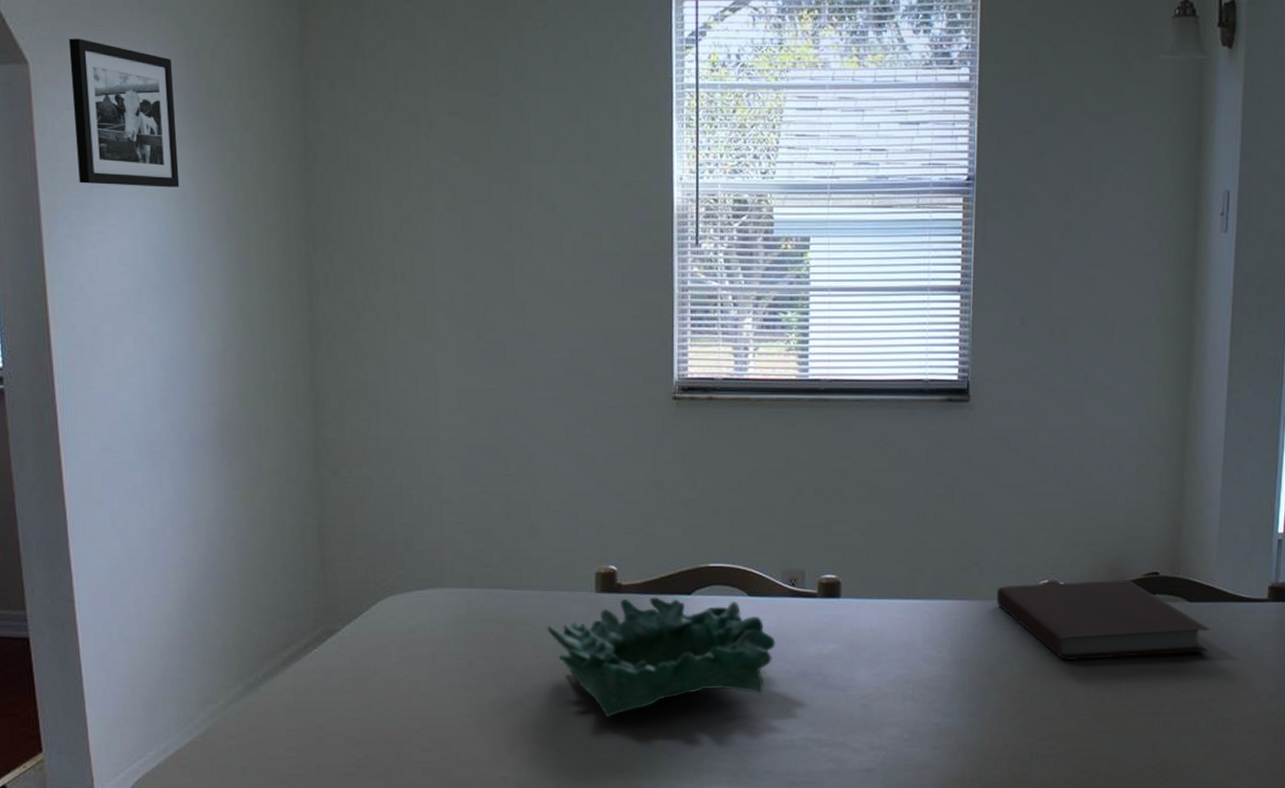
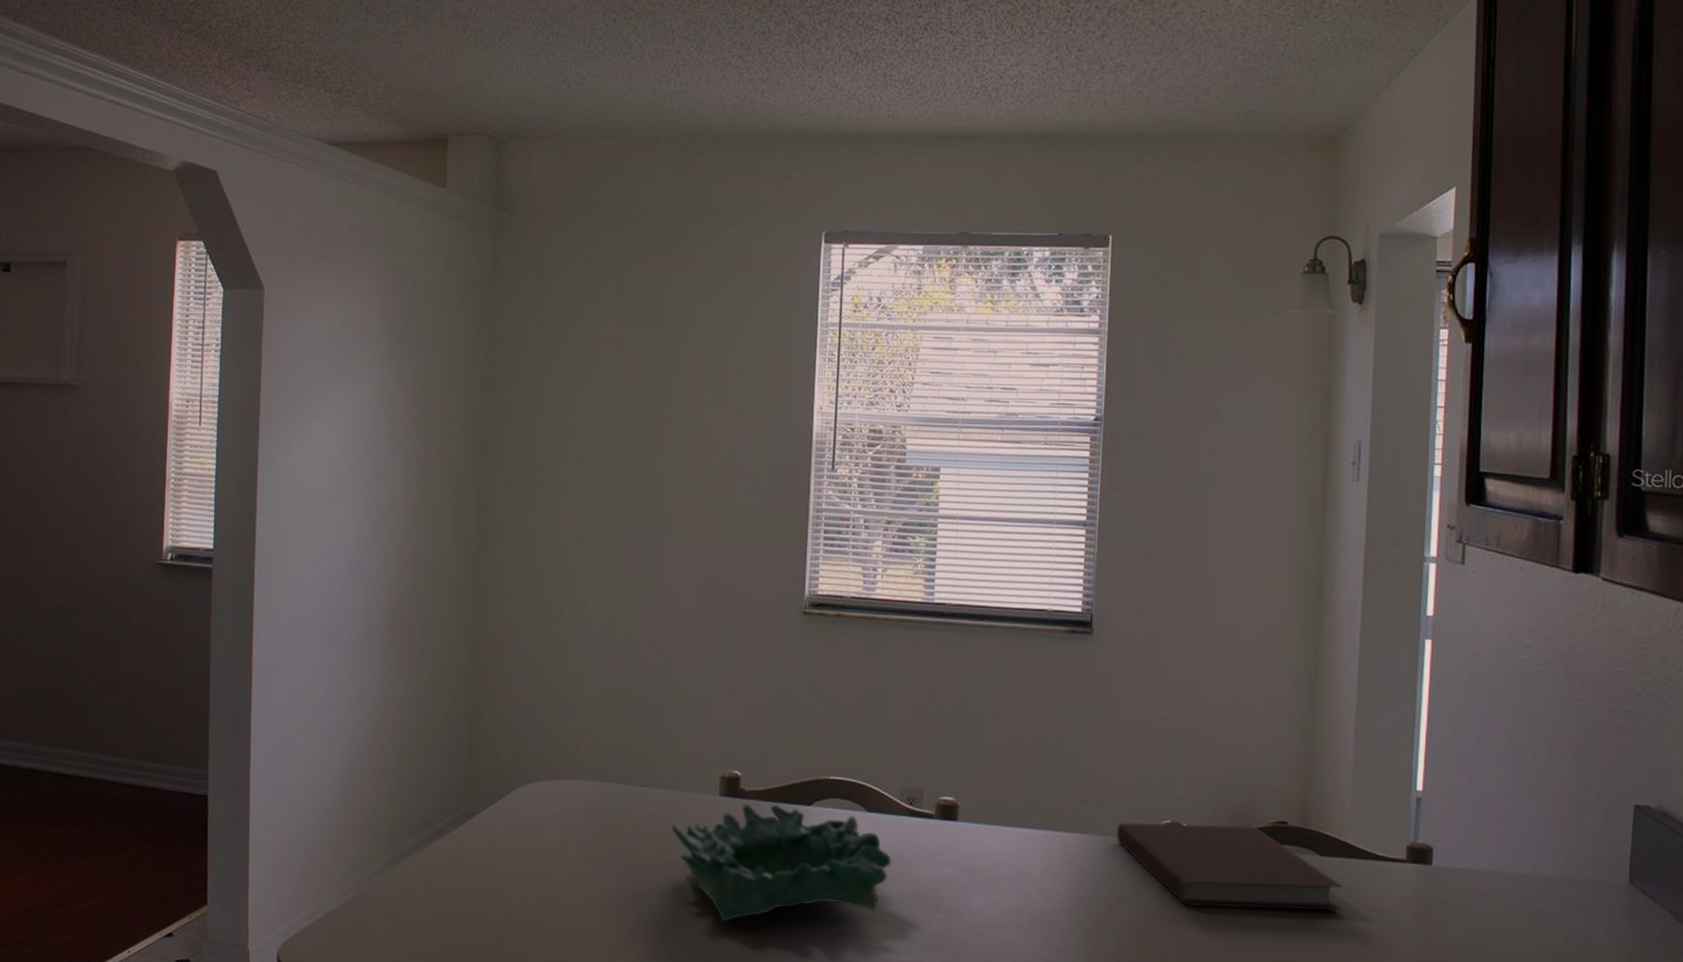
picture frame: present [68,38,180,187] -> none [294,268,381,399]

